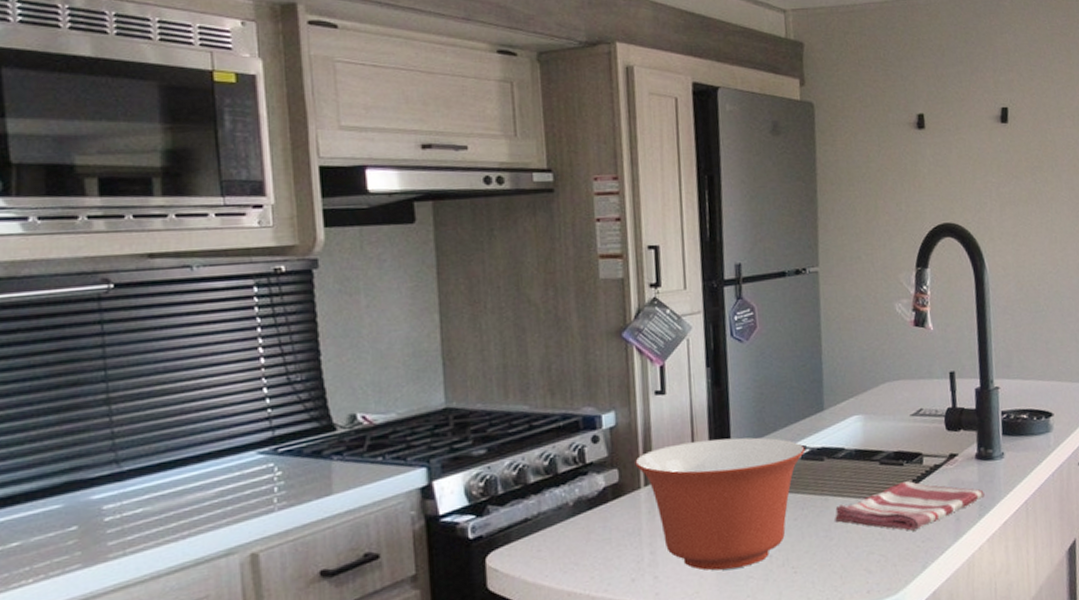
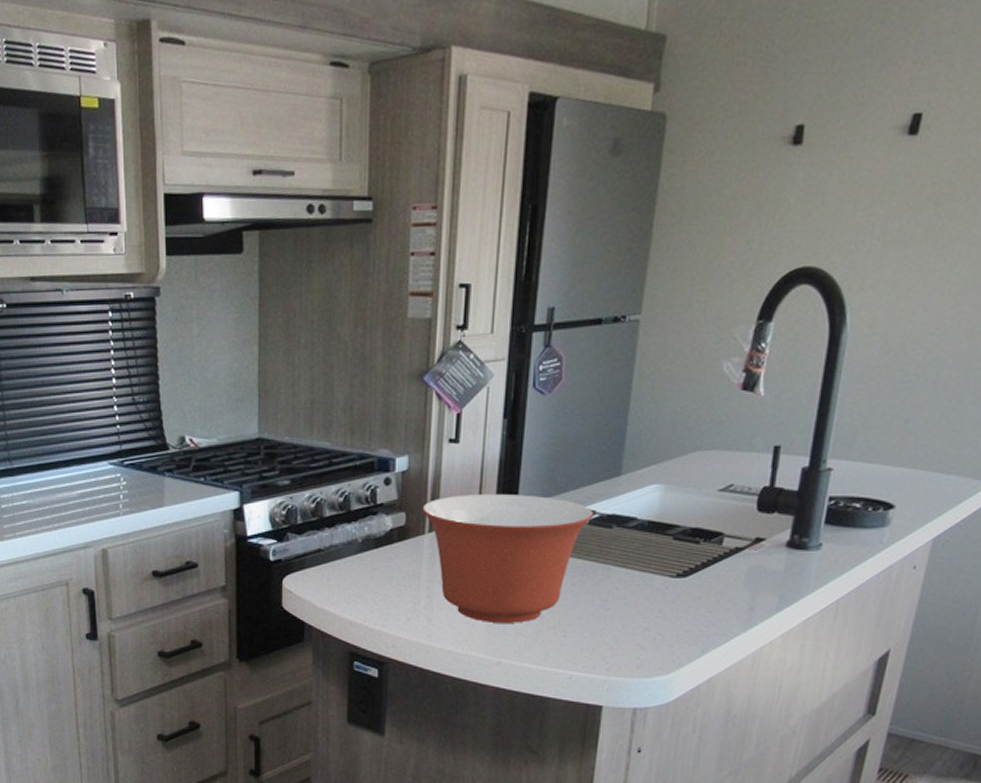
dish towel: present [835,481,985,531] -> none [614,561,789,613]

